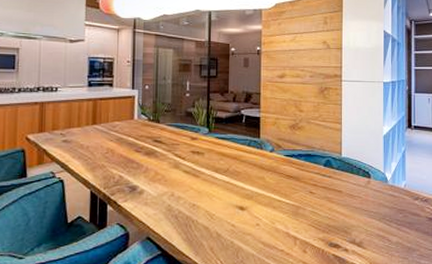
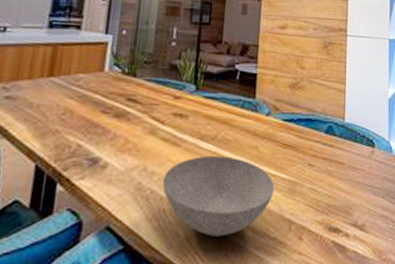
bowl: none [187,185,280,248] -> present [162,156,275,238]

